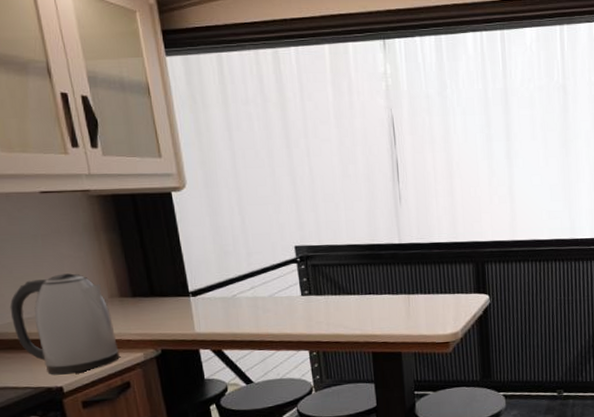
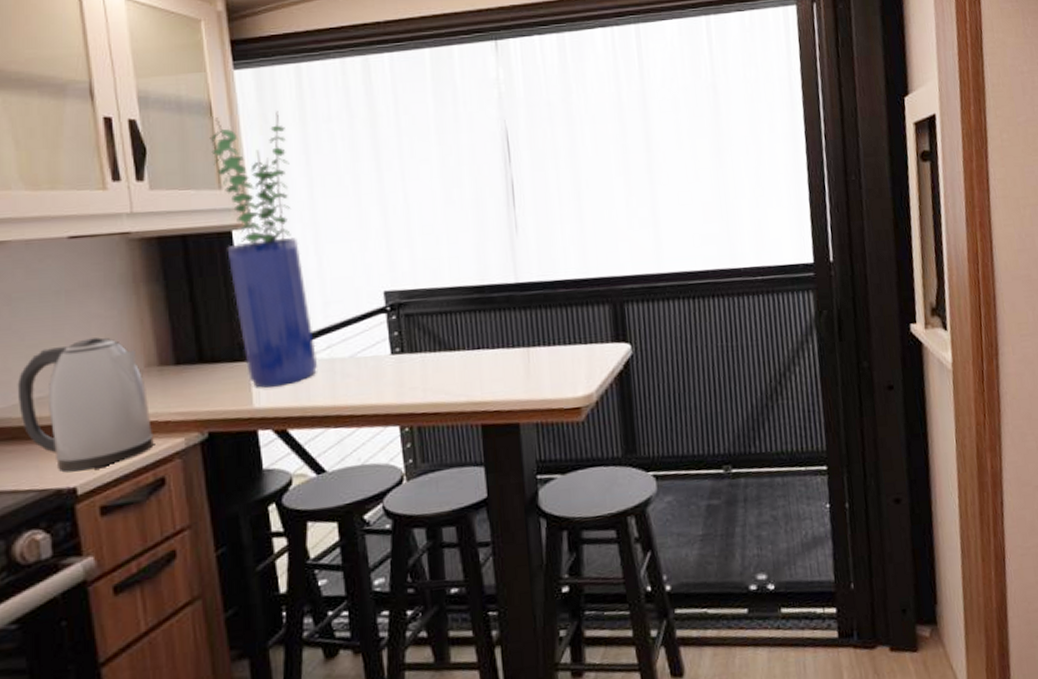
vase: none [149,93,244,317] -> present [209,111,318,388]

